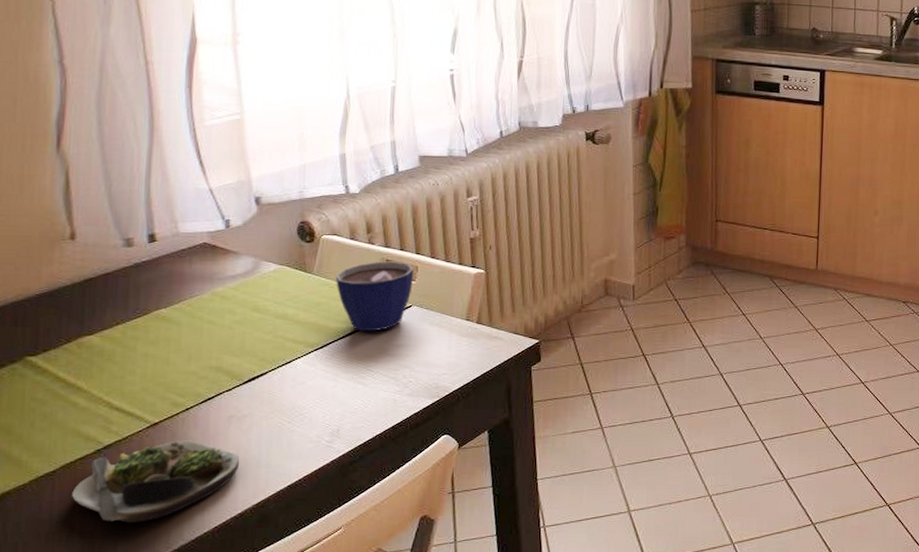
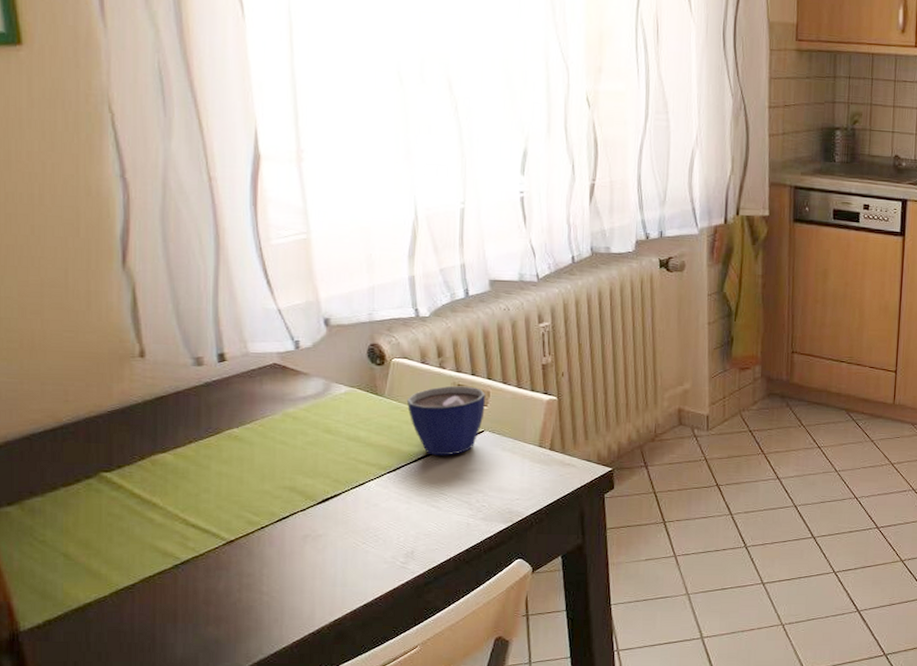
salad plate: present [72,440,240,523] -> none [152,558,316,636]

